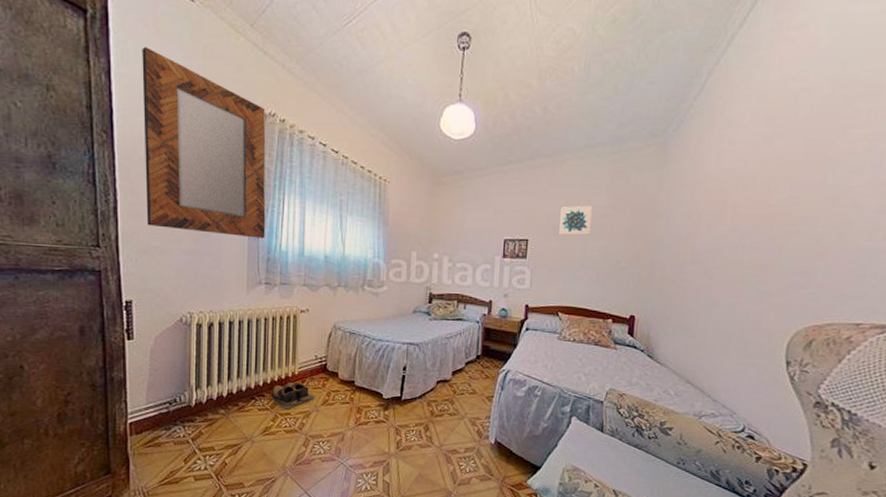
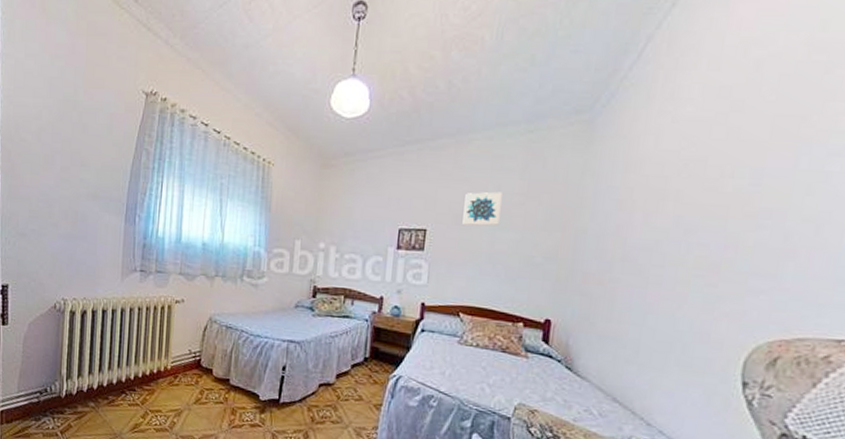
home mirror: present [142,47,266,239] -> none [25,27,147,224]
shoes: present [271,382,316,410] -> none [142,377,188,406]

